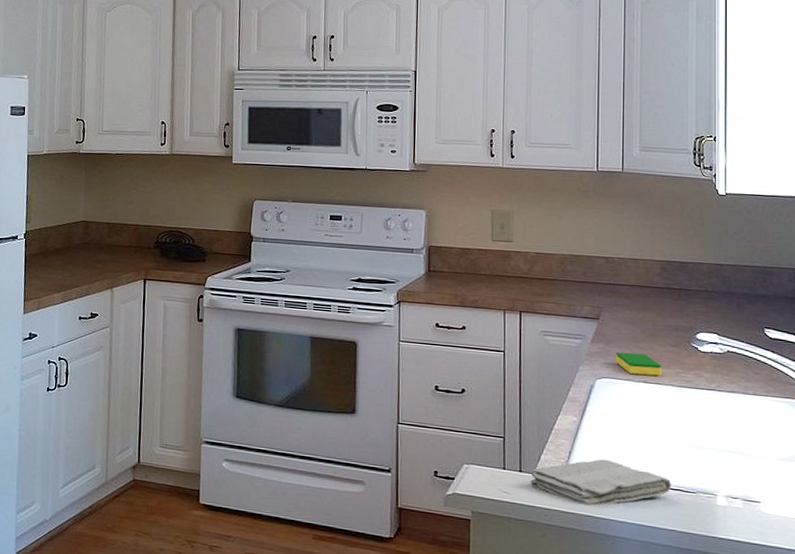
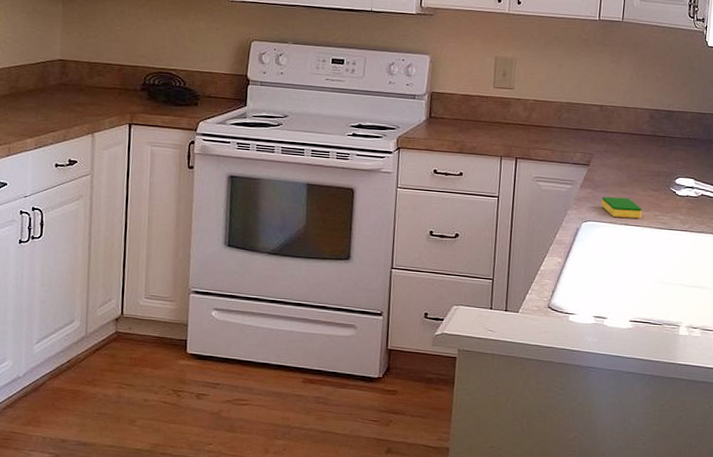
washcloth: present [530,459,672,505] -> none [514,296,642,340]

